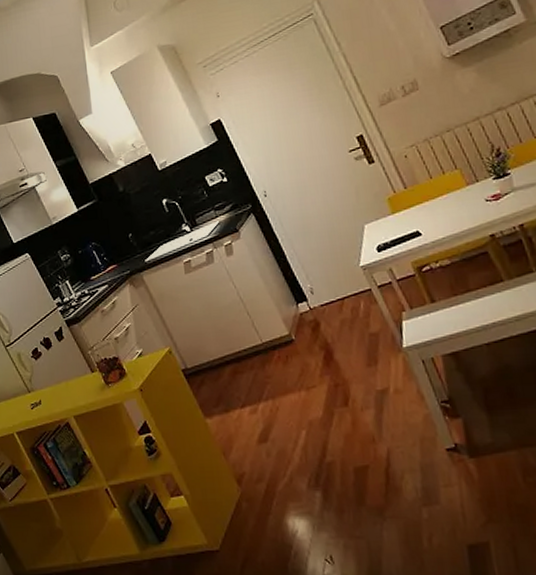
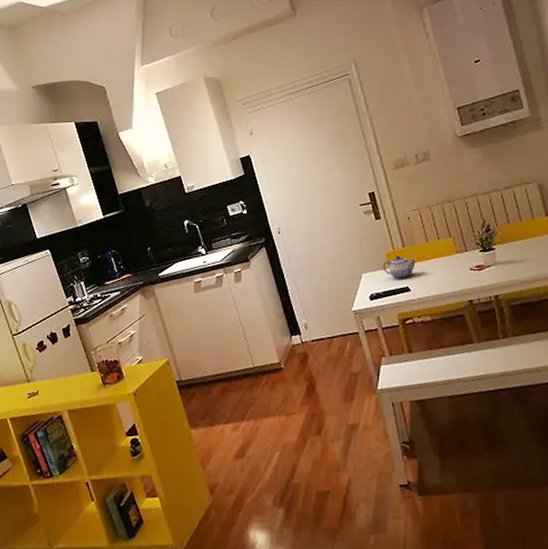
teapot: none [385,198,423,225] -> present [382,255,416,280]

